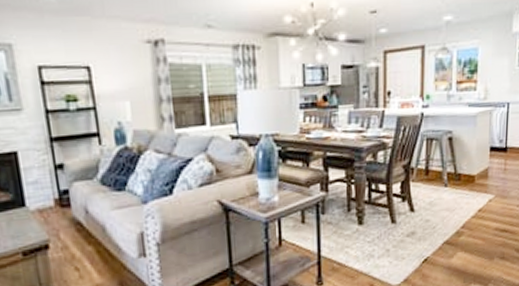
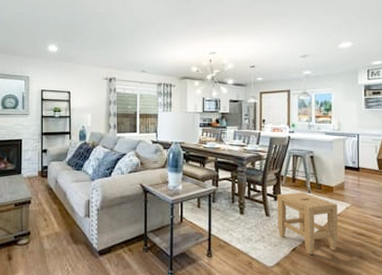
stool: none [405,186,479,264] -> present [277,192,338,255]

